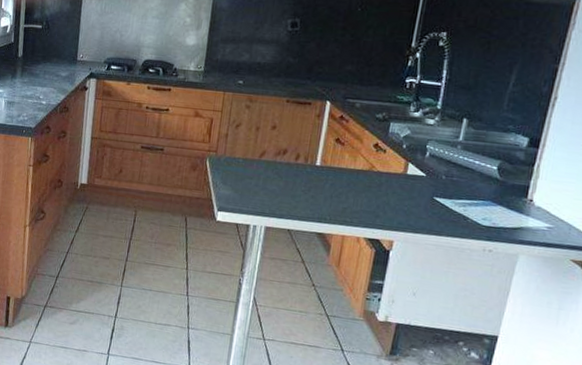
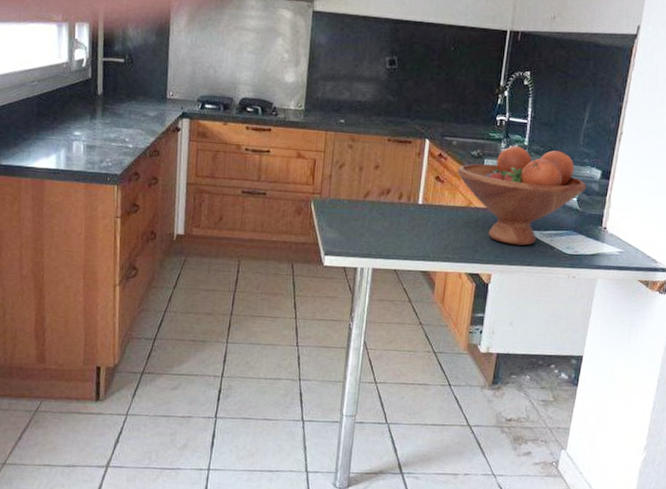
fruit bowl: none [359,109,510,214] -> present [457,146,586,246]

